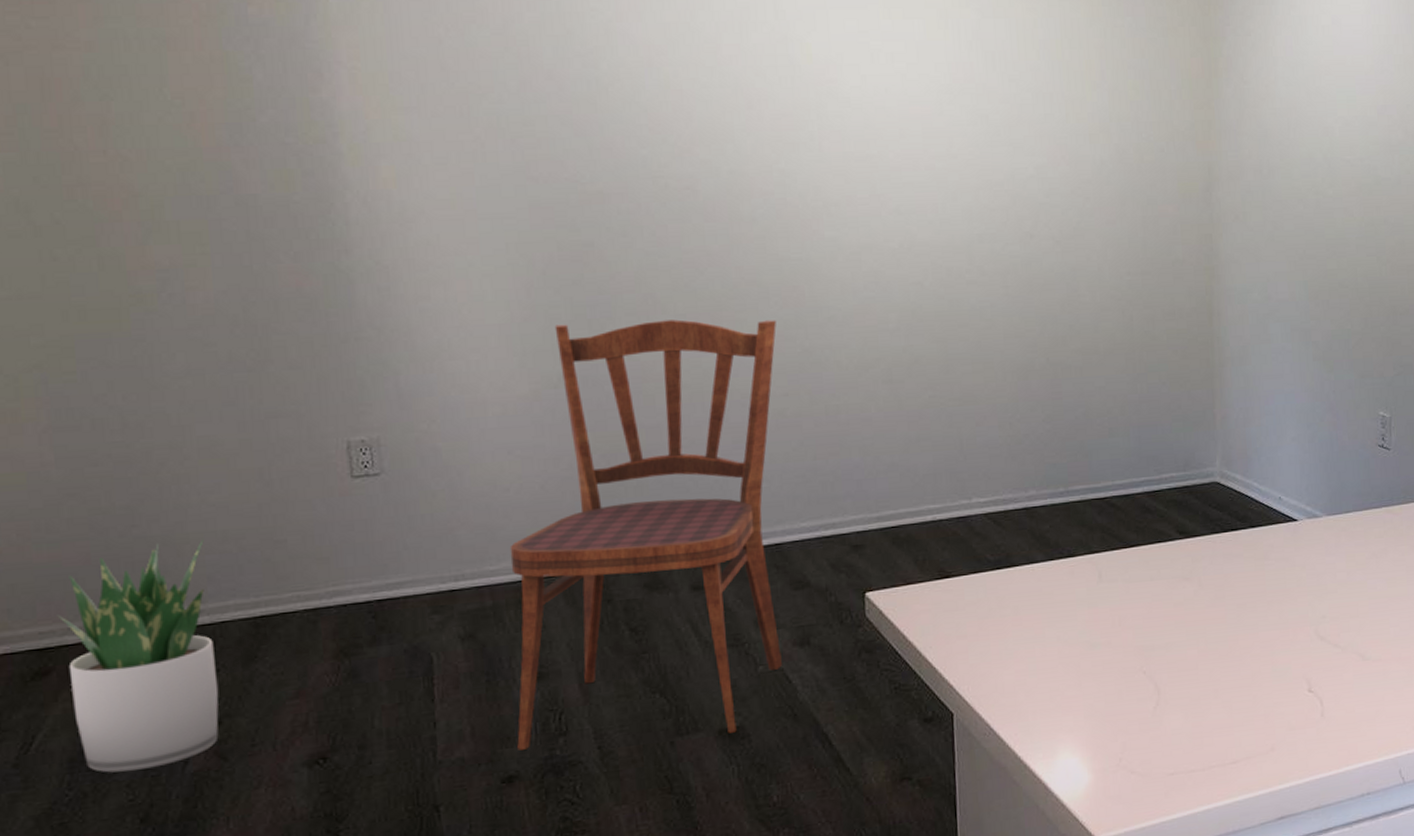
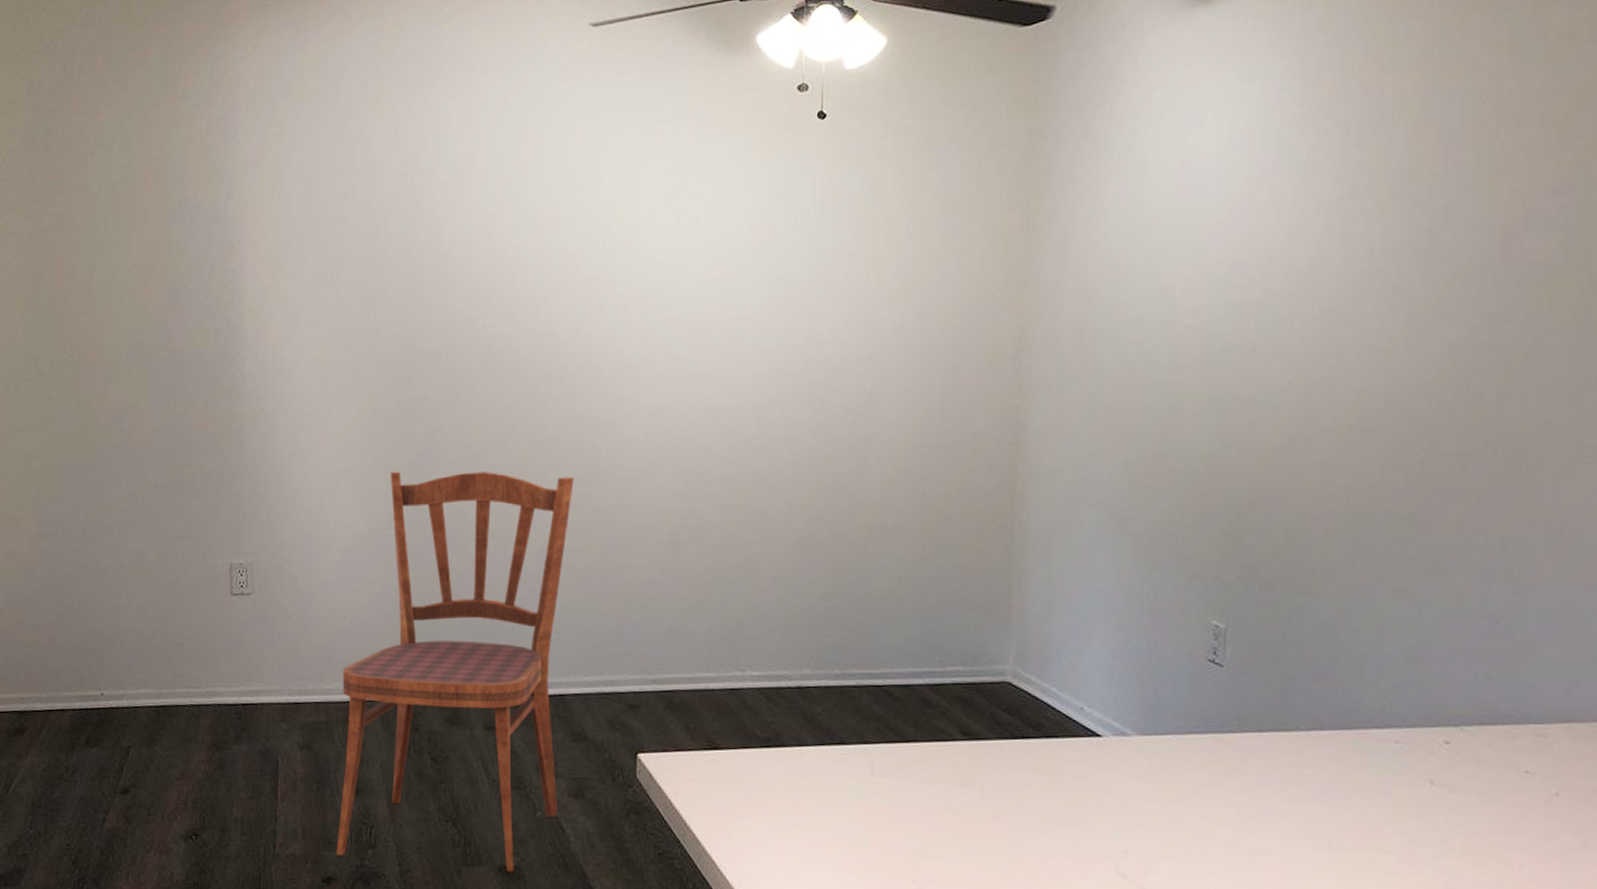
planter: present [57,539,219,773] -> none [32,635,130,821]

